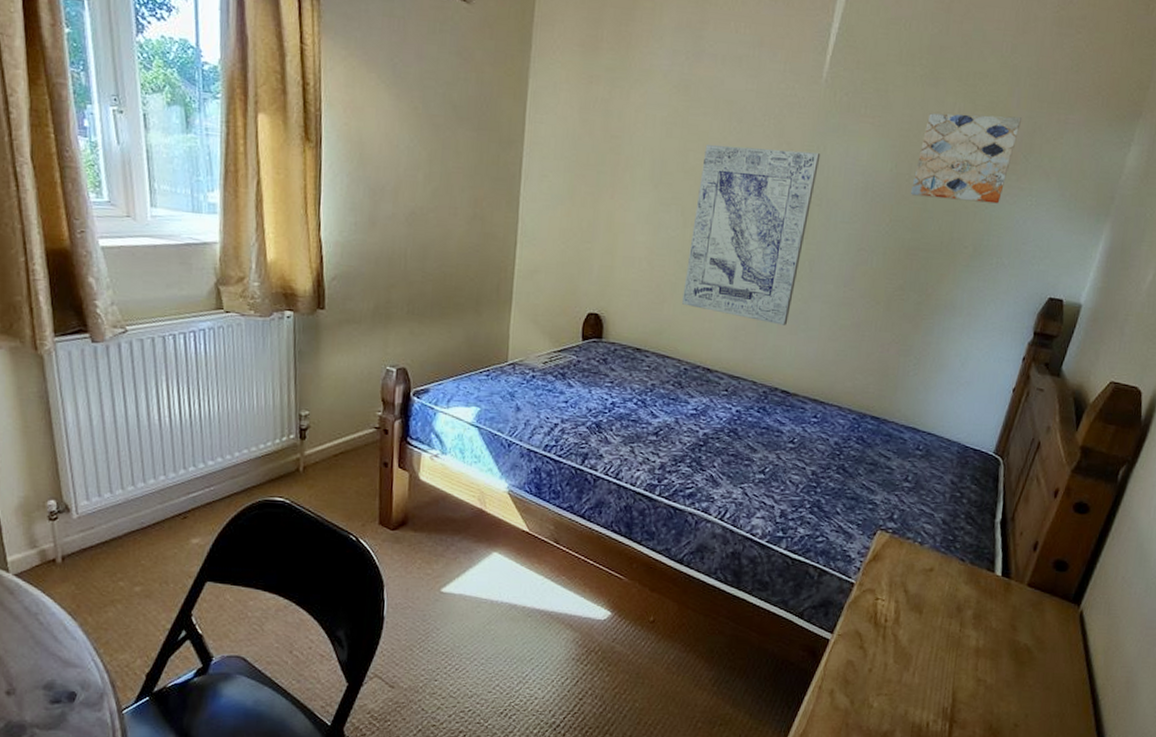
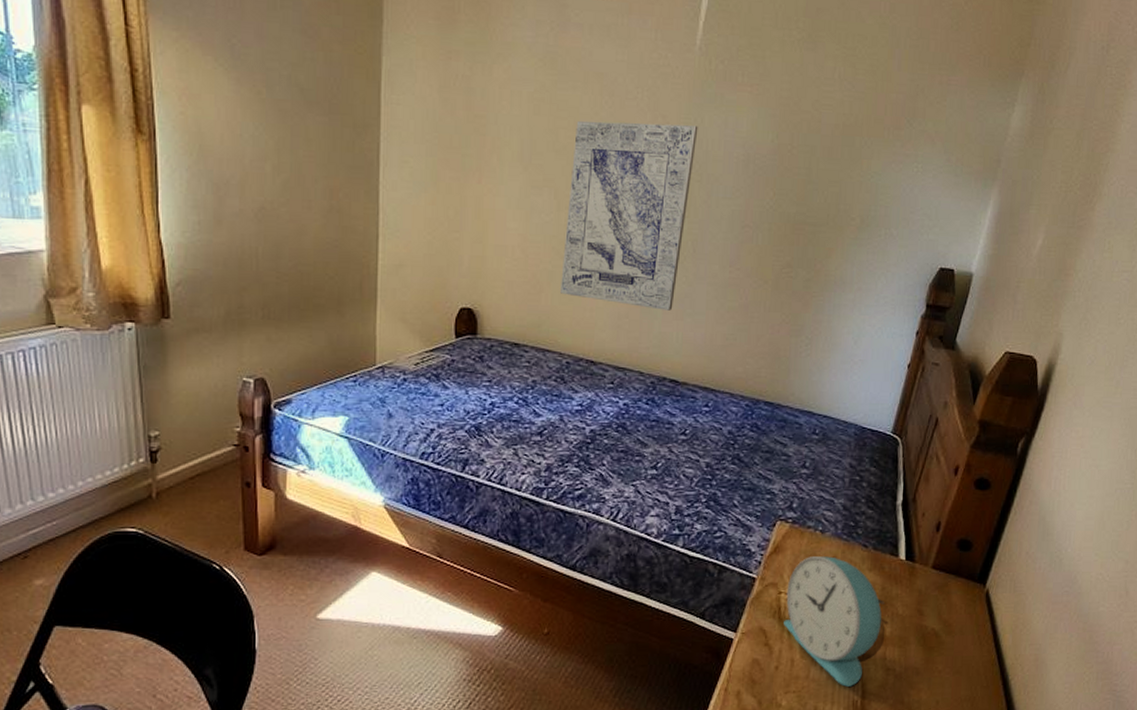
alarm clock: none [879,566,979,694] -> present [784,556,885,687]
wall art: present [911,113,1021,204] -> none [794,79,903,172]

